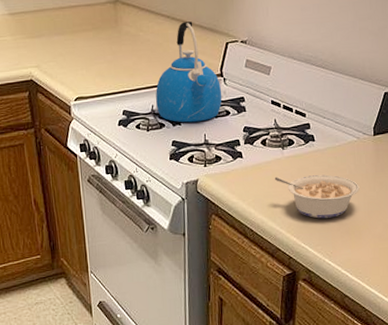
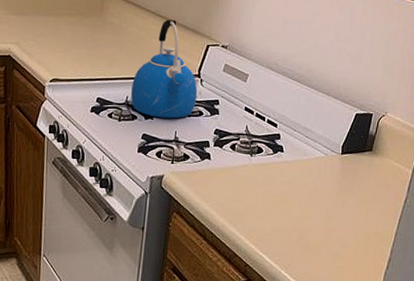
legume: present [274,174,360,219] -> none [239,182,323,230]

